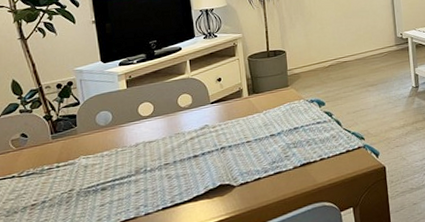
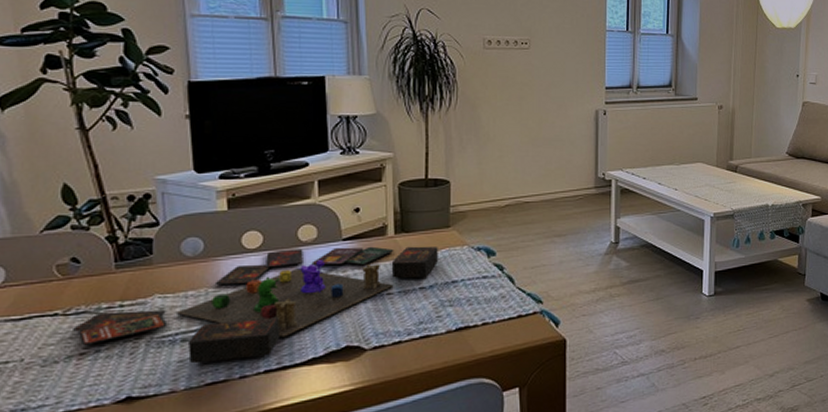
board game: none [26,102,282,207] -> present [73,246,438,364]

